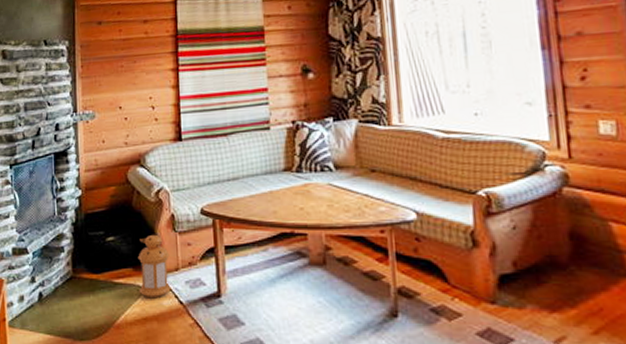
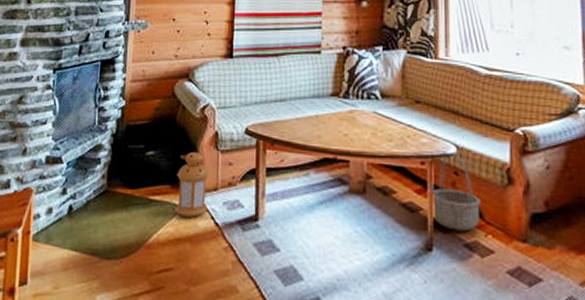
basket: none [393,219,446,296] -> present [431,153,482,232]

